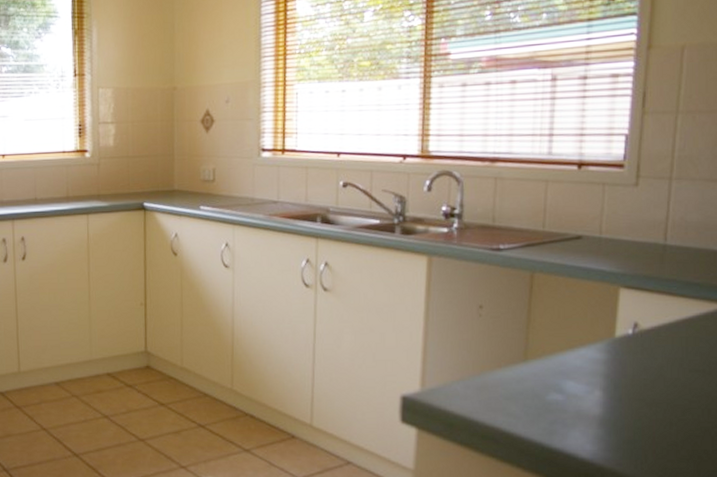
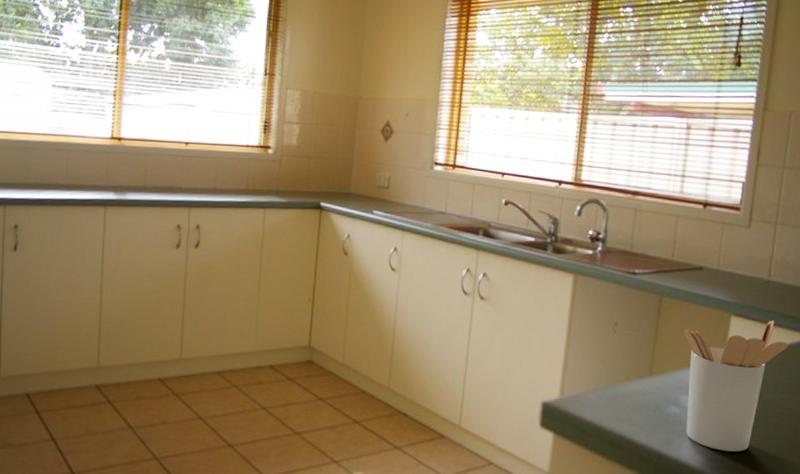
utensil holder: none [563,290,694,441] -> present [684,320,788,452]

